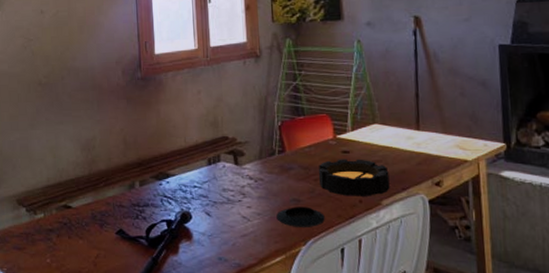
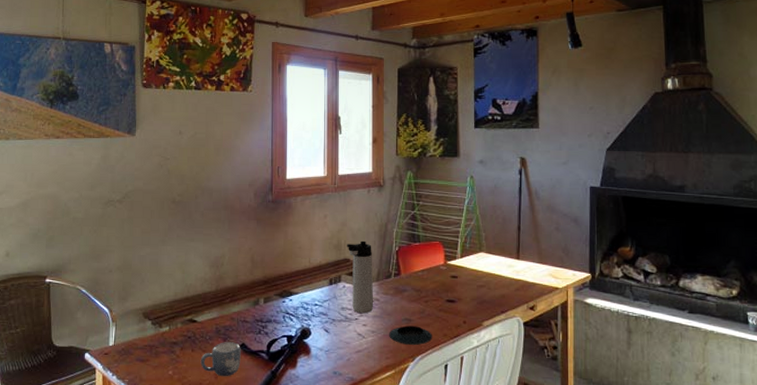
mug: none [78,228,120,265] -> present [200,342,241,377]
thermos bottle: none [224,116,258,195] -> present [347,240,374,314]
lantern: present [319,159,390,196] -> none [430,283,491,318]

